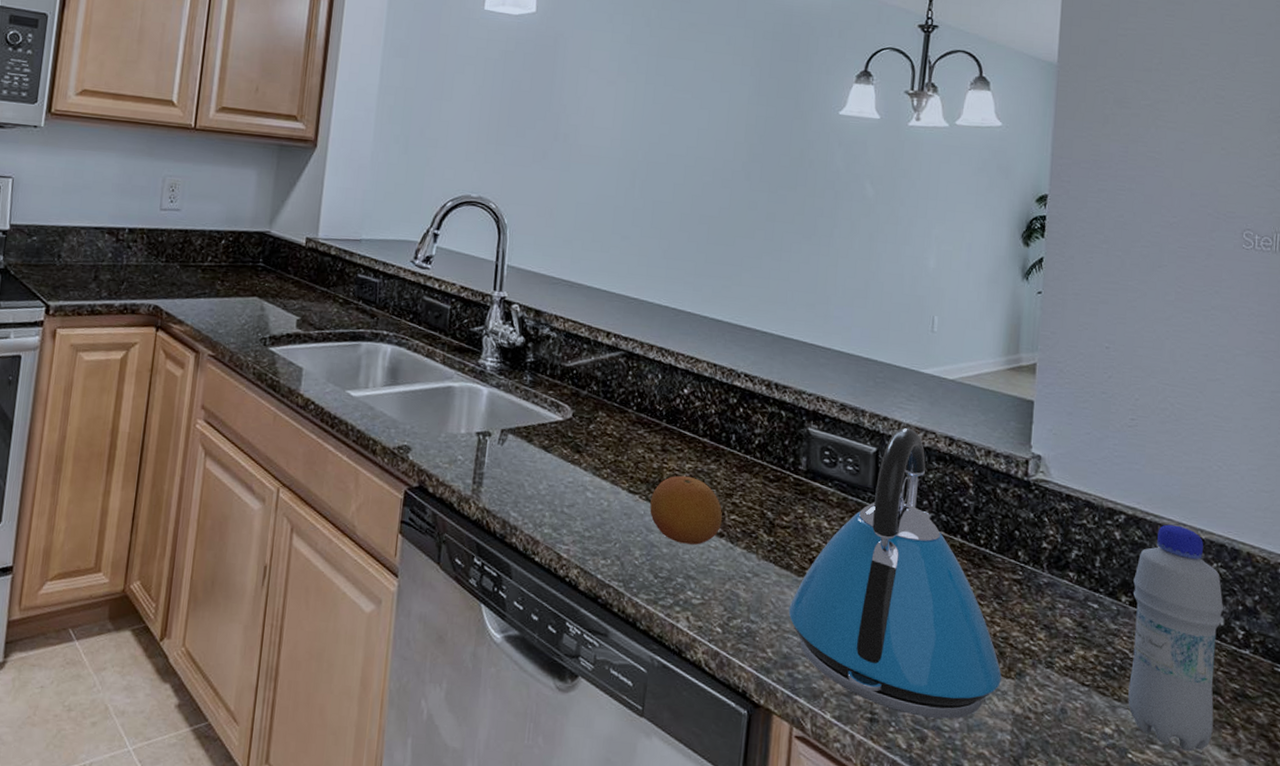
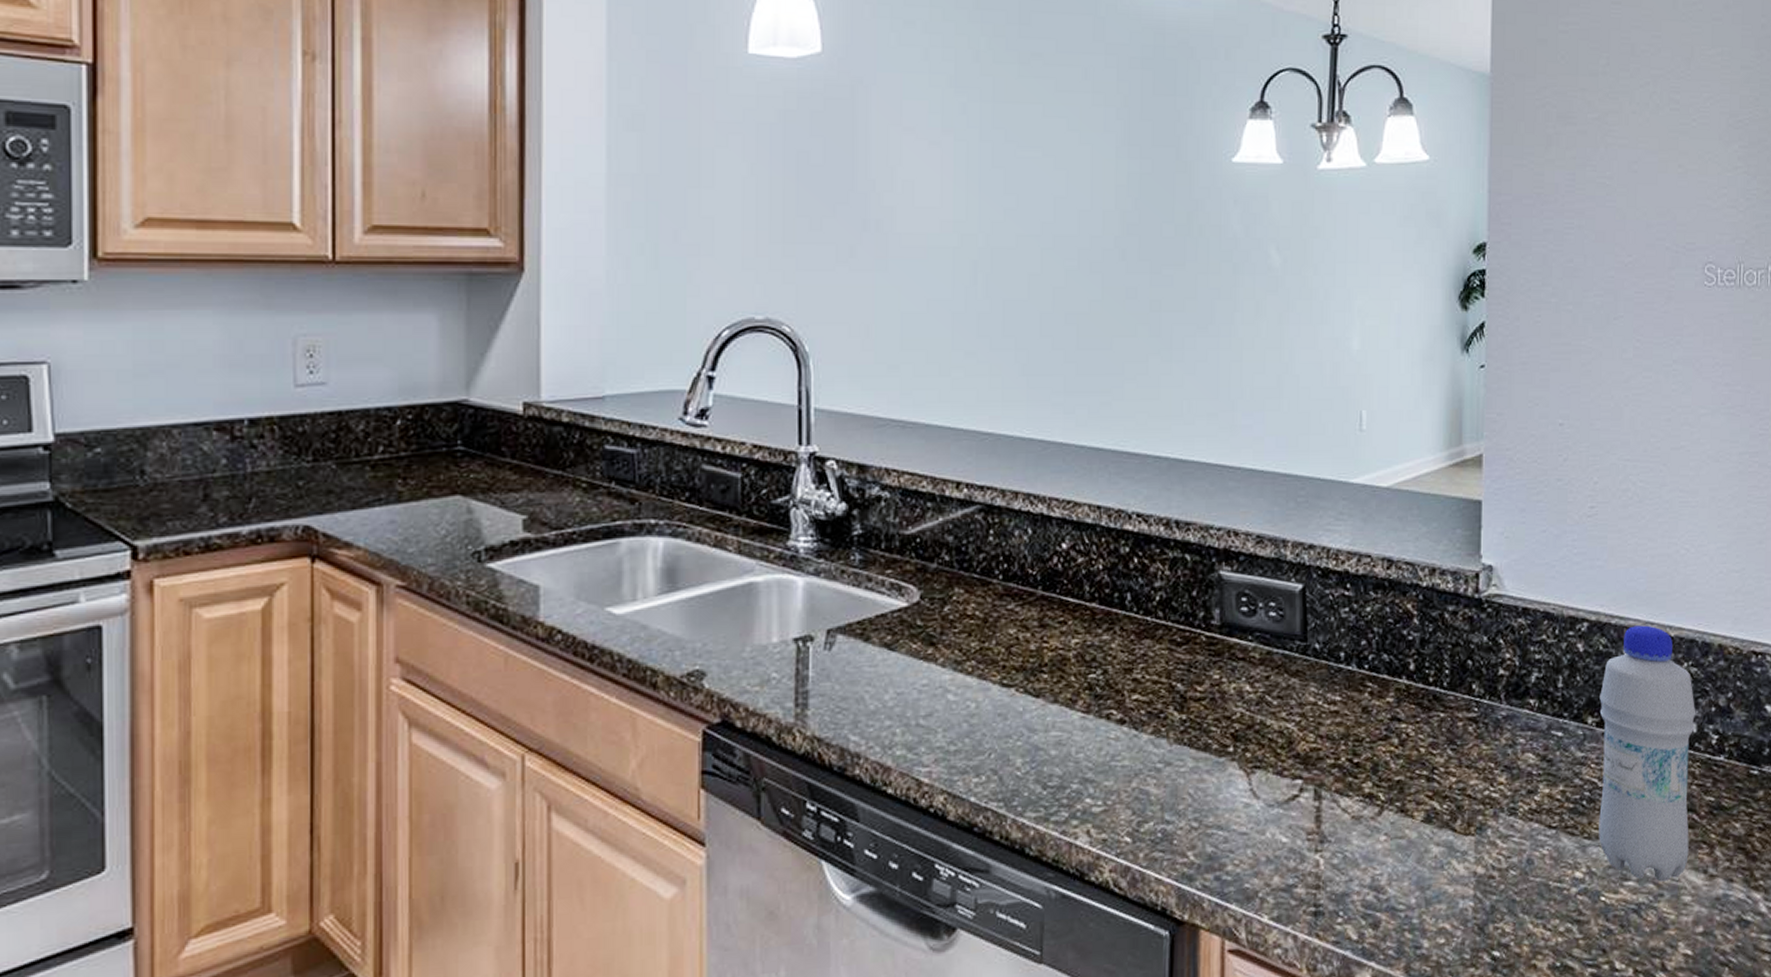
fruit: present [650,475,723,545] -> none [1030,654,1123,741]
kettle: present [788,427,1002,719] -> none [1210,554,1460,899]

